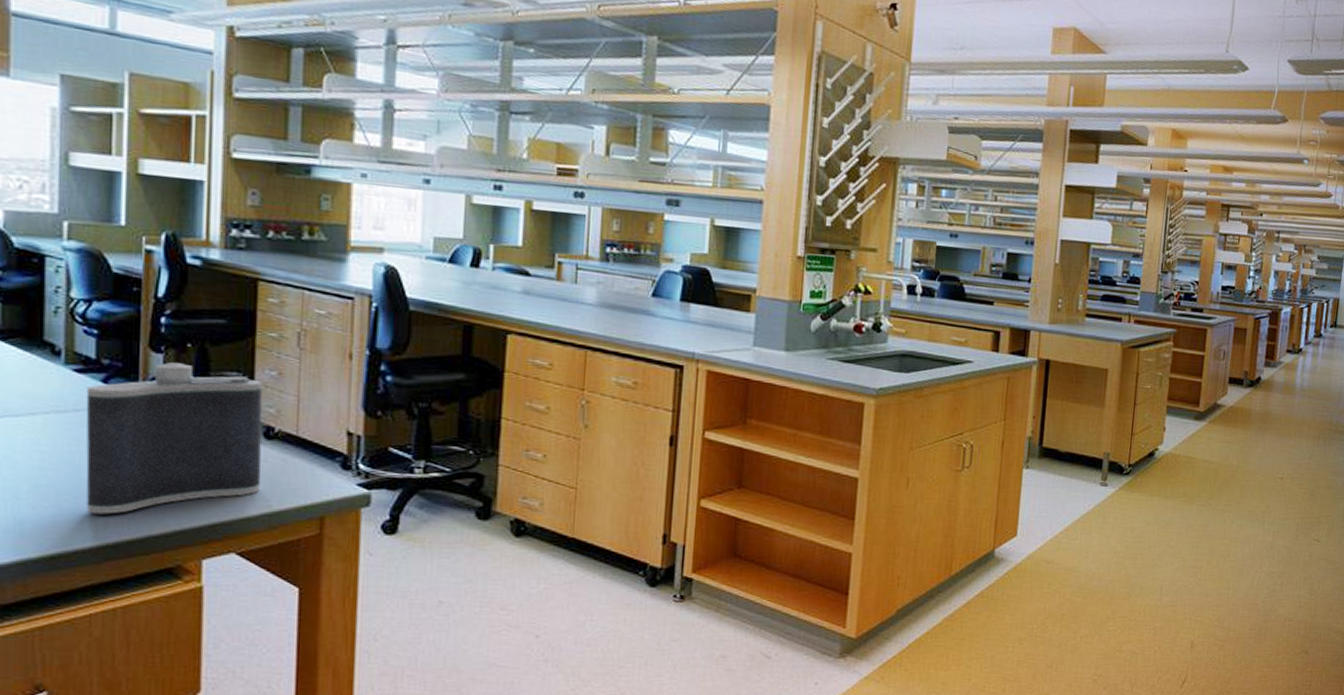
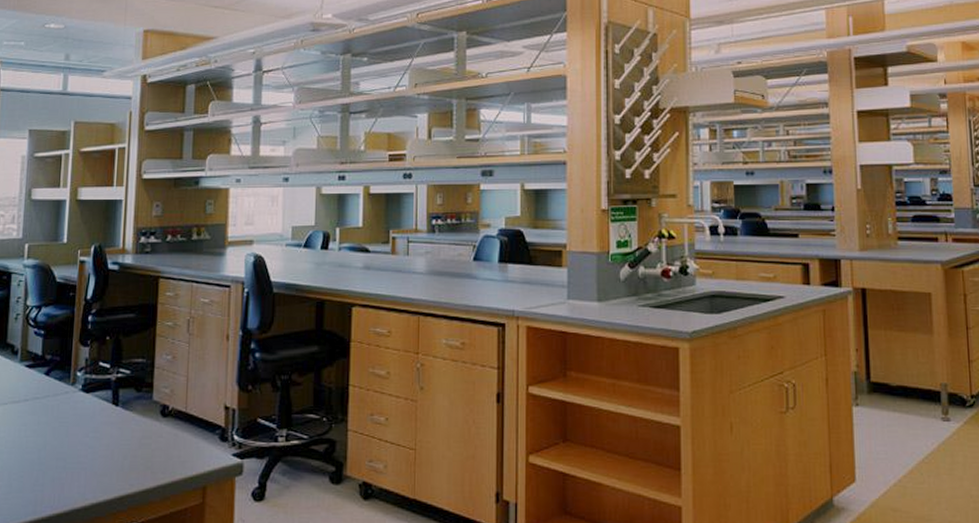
flask: present [86,362,263,515] -> none [29,354,161,491]

